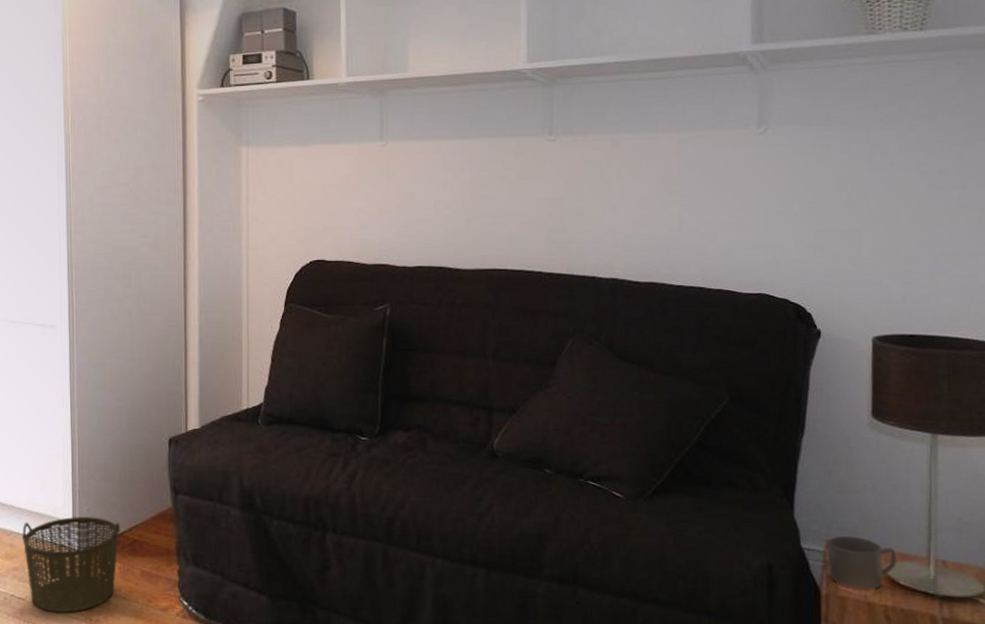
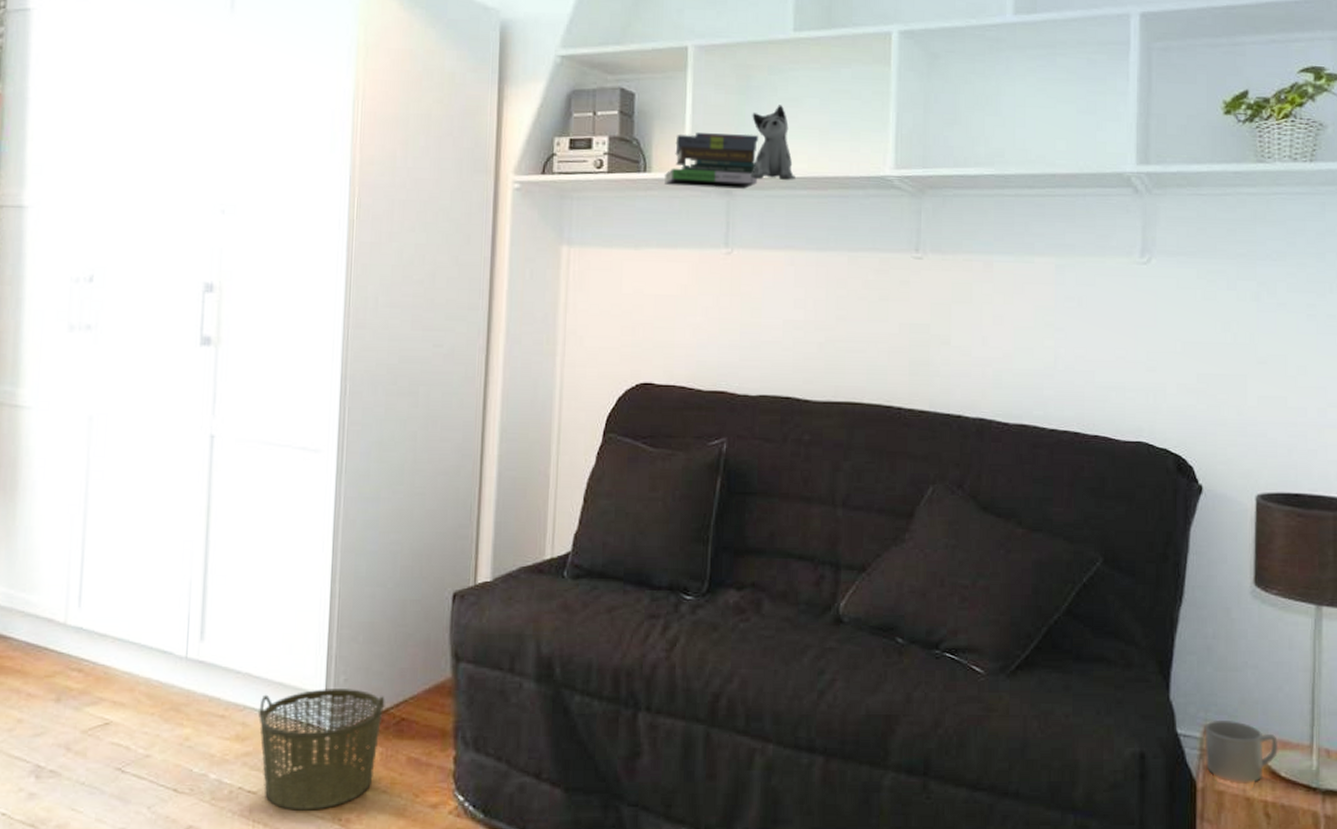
books: none [324,41,405,90] -> present [663,131,758,189]
plush toy: none [398,13,440,80] -> present [750,105,797,181]

